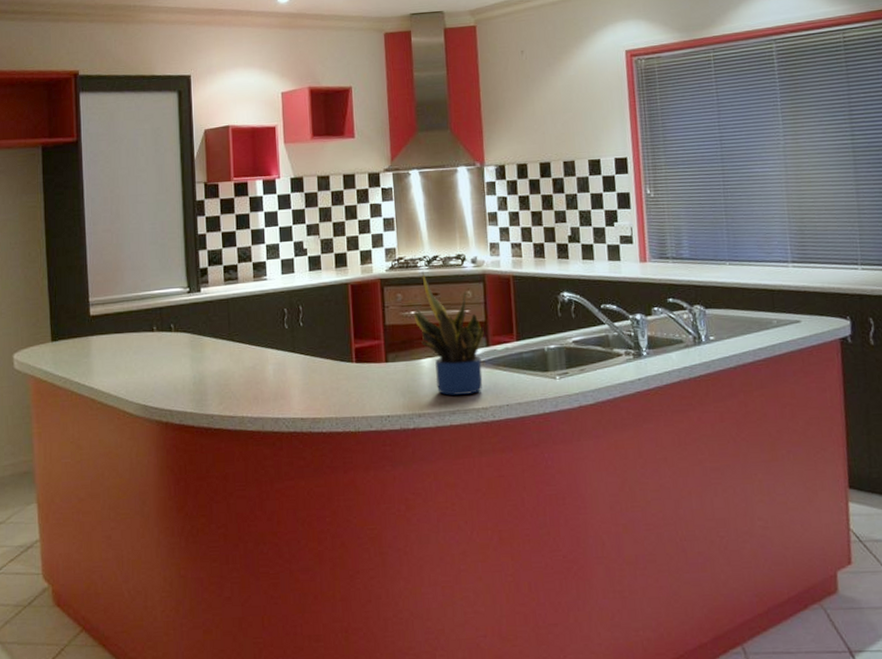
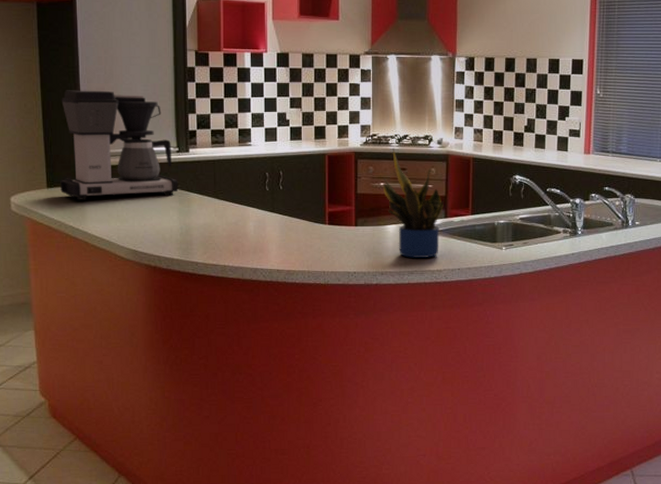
coffee maker: none [65,232,190,353] -> present [60,90,179,200]

